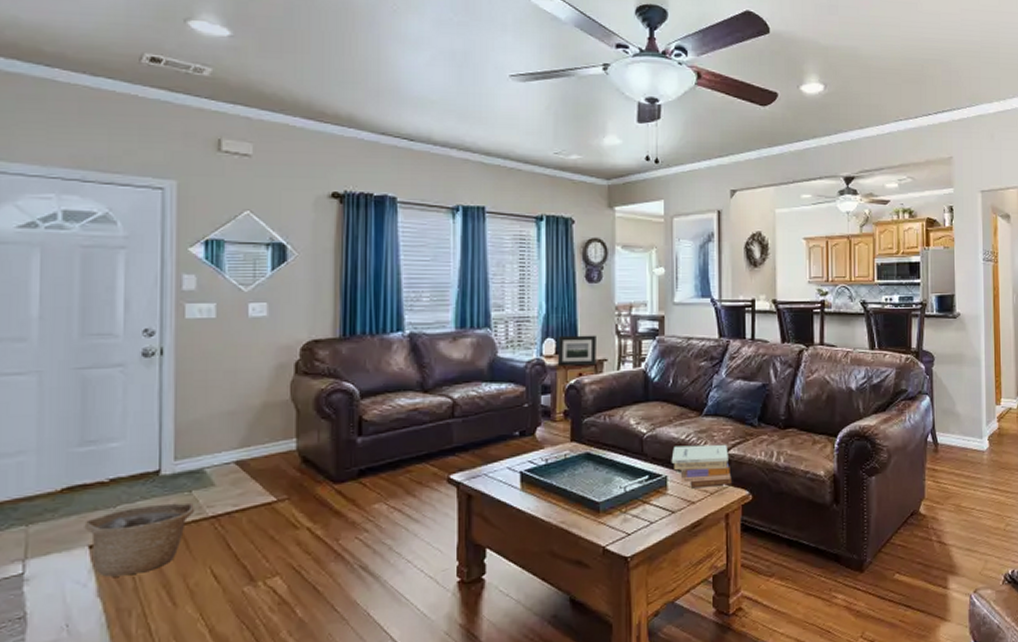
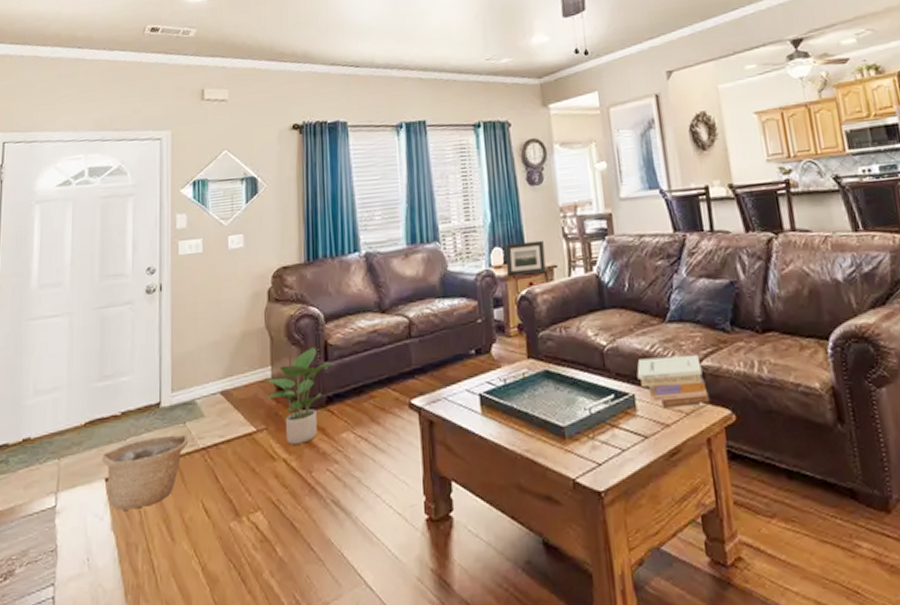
potted plant: none [289,421,369,514] -> present [266,346,335,445]

